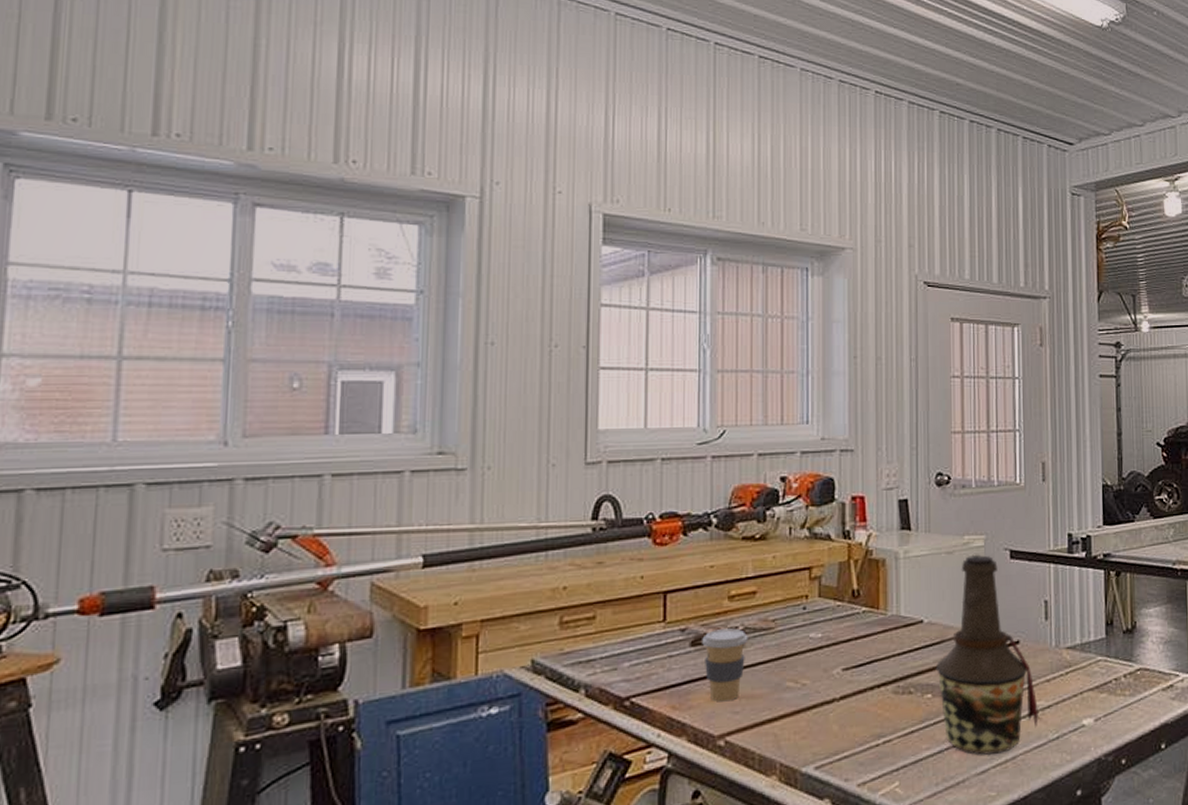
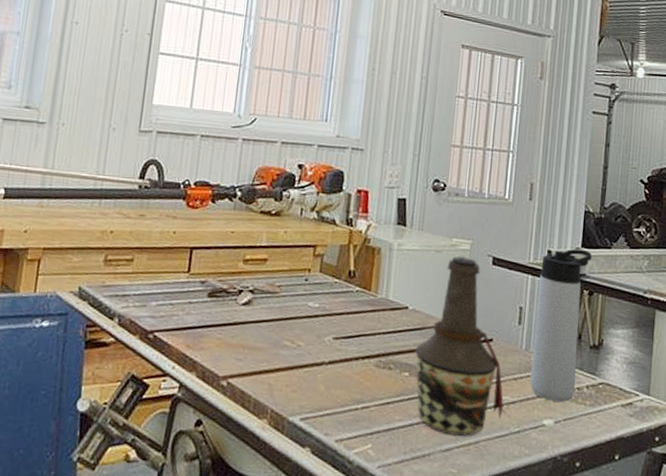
coffee cup: present [702,628,748,702] -> none [217,286,257,349]
thermos bottle: none [1062,527,1115,698] -> present [530,248,592,402]

